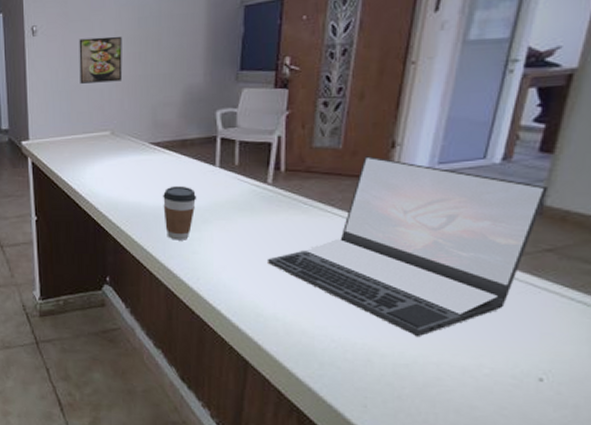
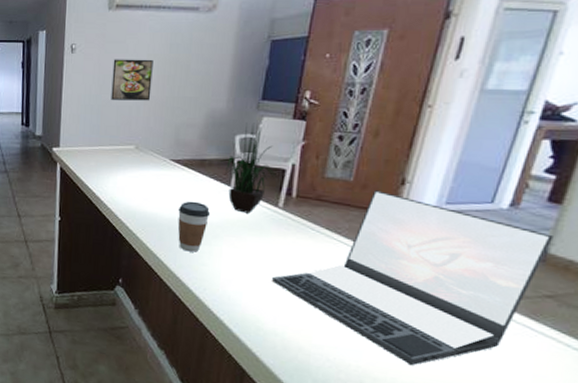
potted plant: none [203,86,263,193] -> present [221,115,276,213]

